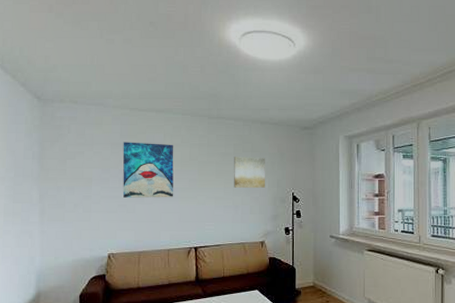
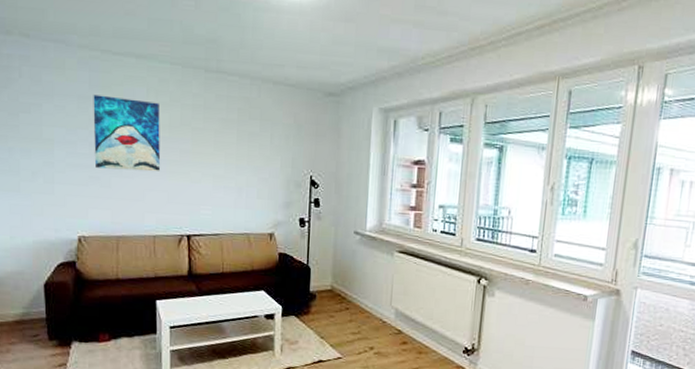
wall art: present [233,157,266,188] -> none [237,125,278,167]

